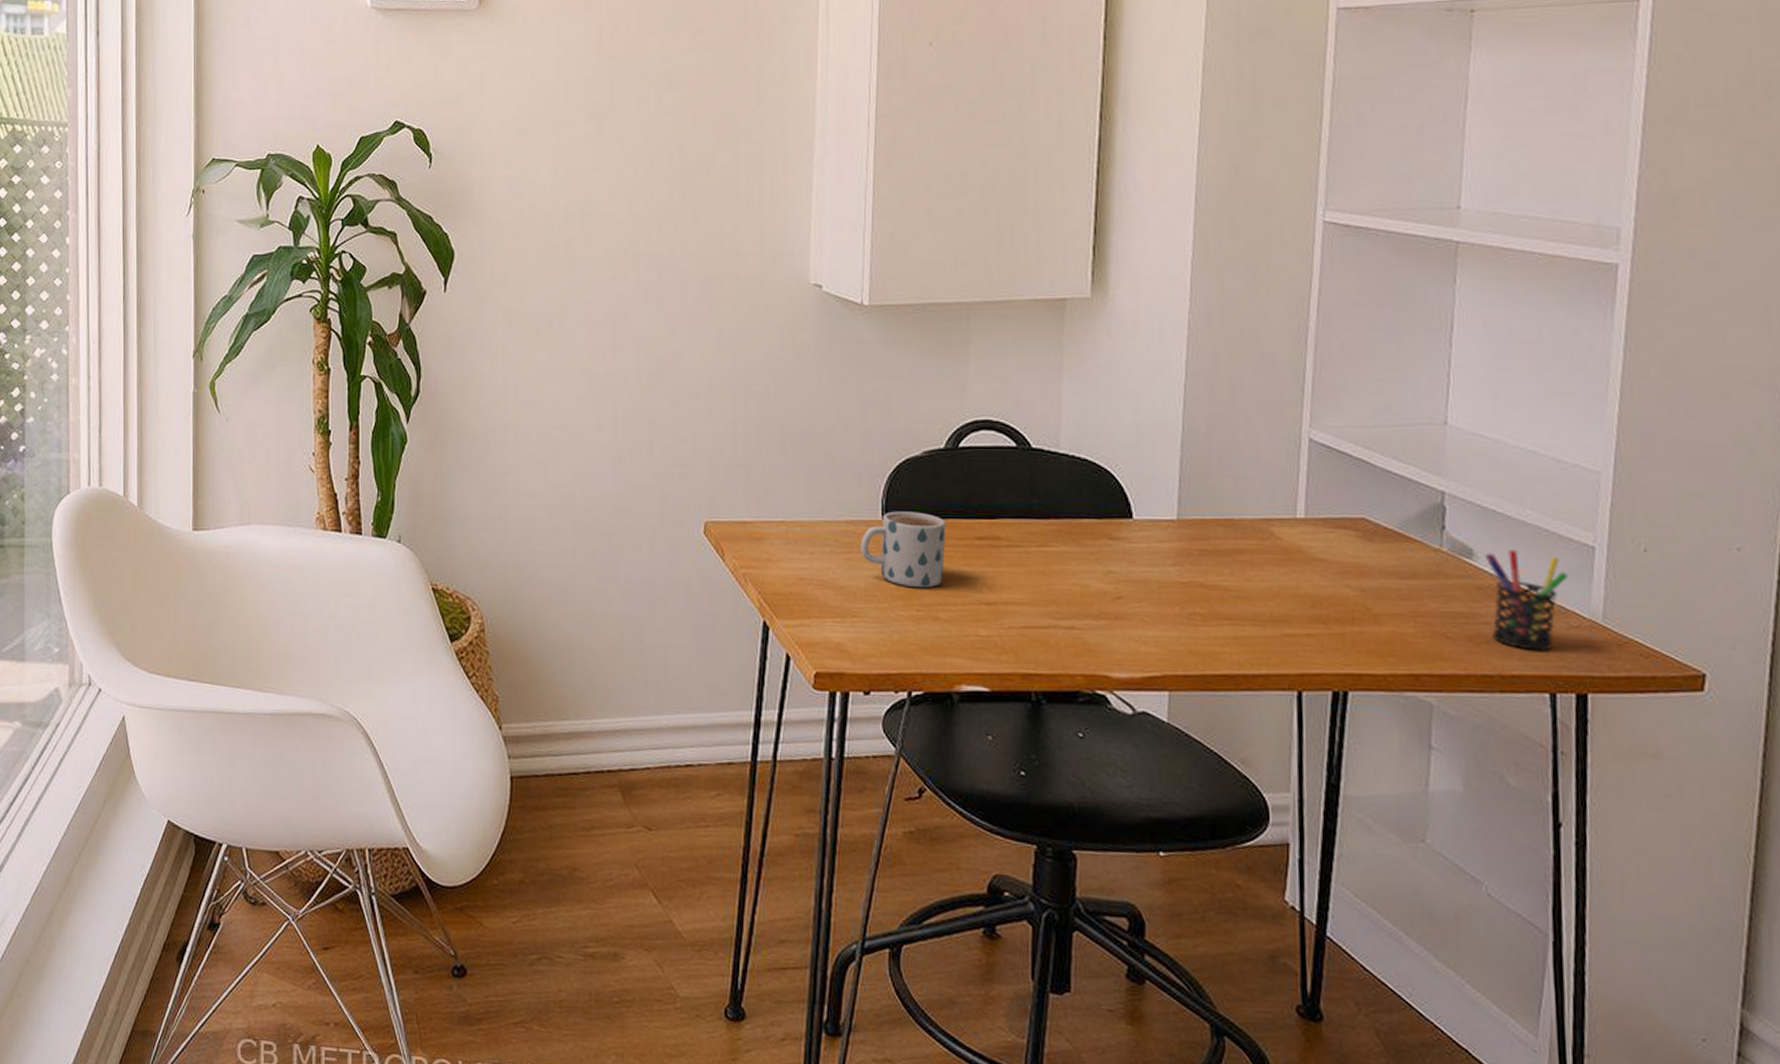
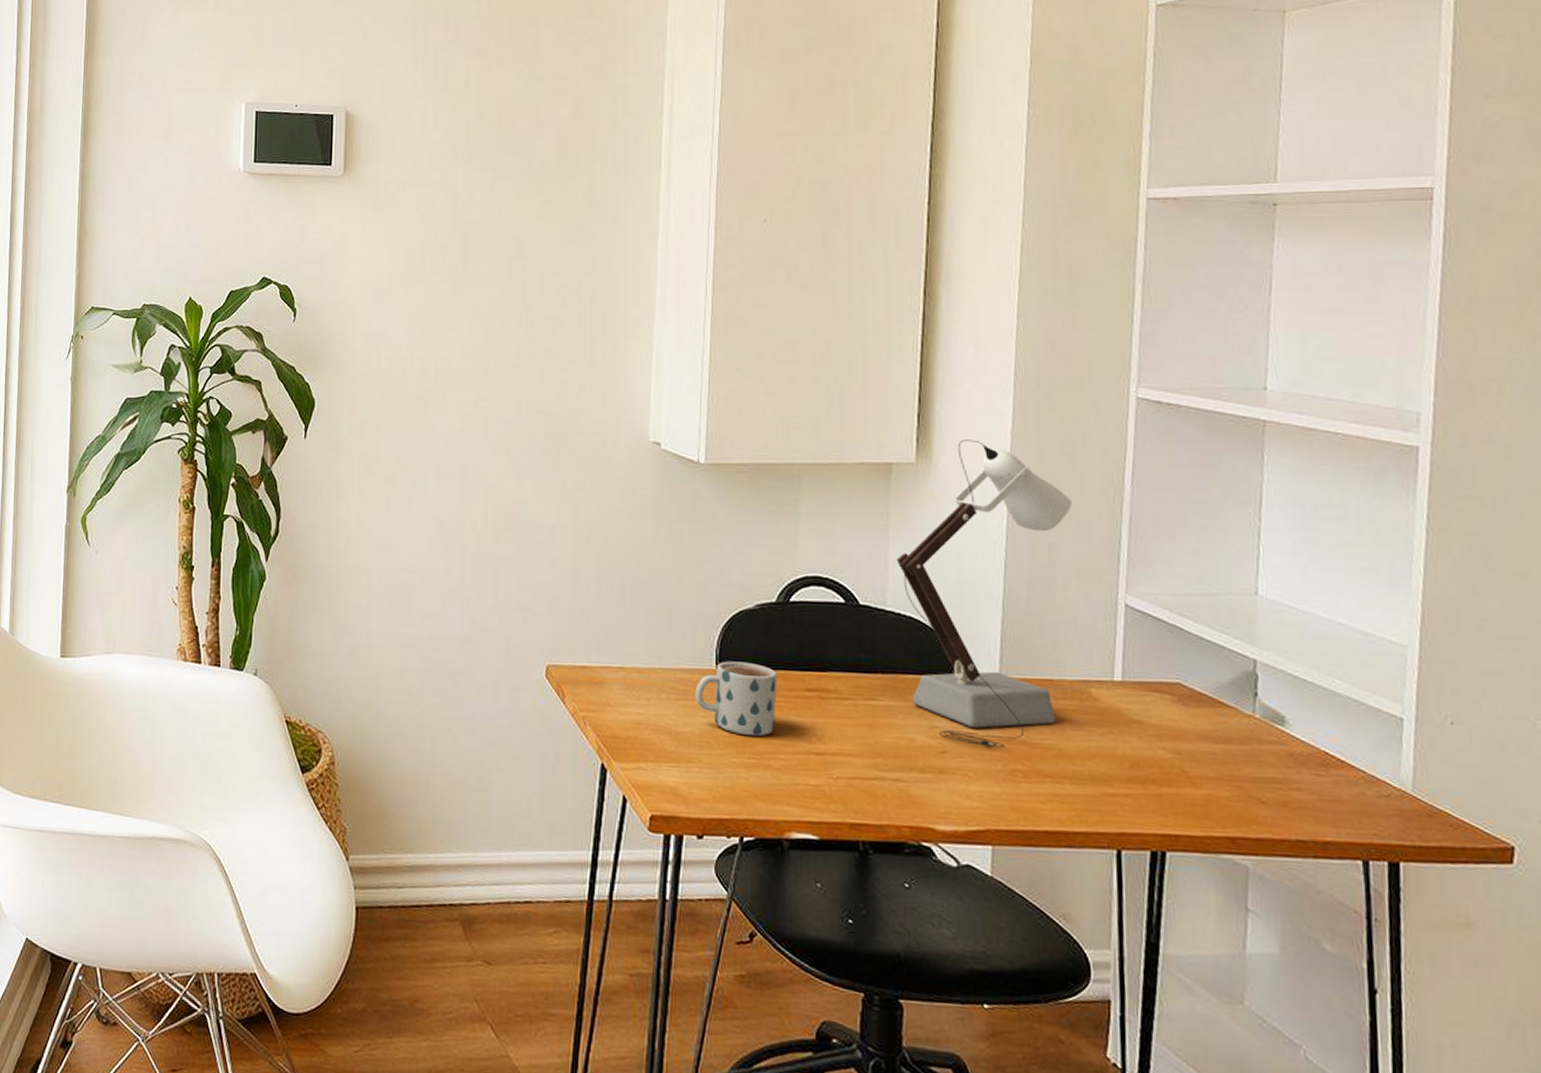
desk lamp: none [1070,271,1255,591] -> present [896,439,1072,748]
pen holder: present [1484,550,1568,651] -> none [1296,719,1377,819]

